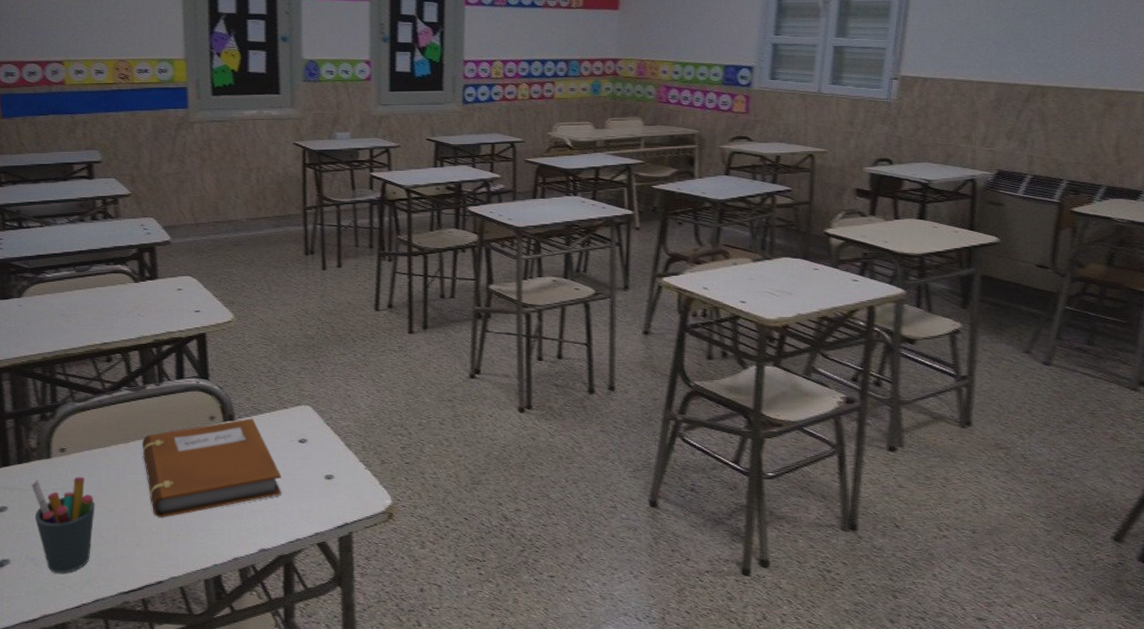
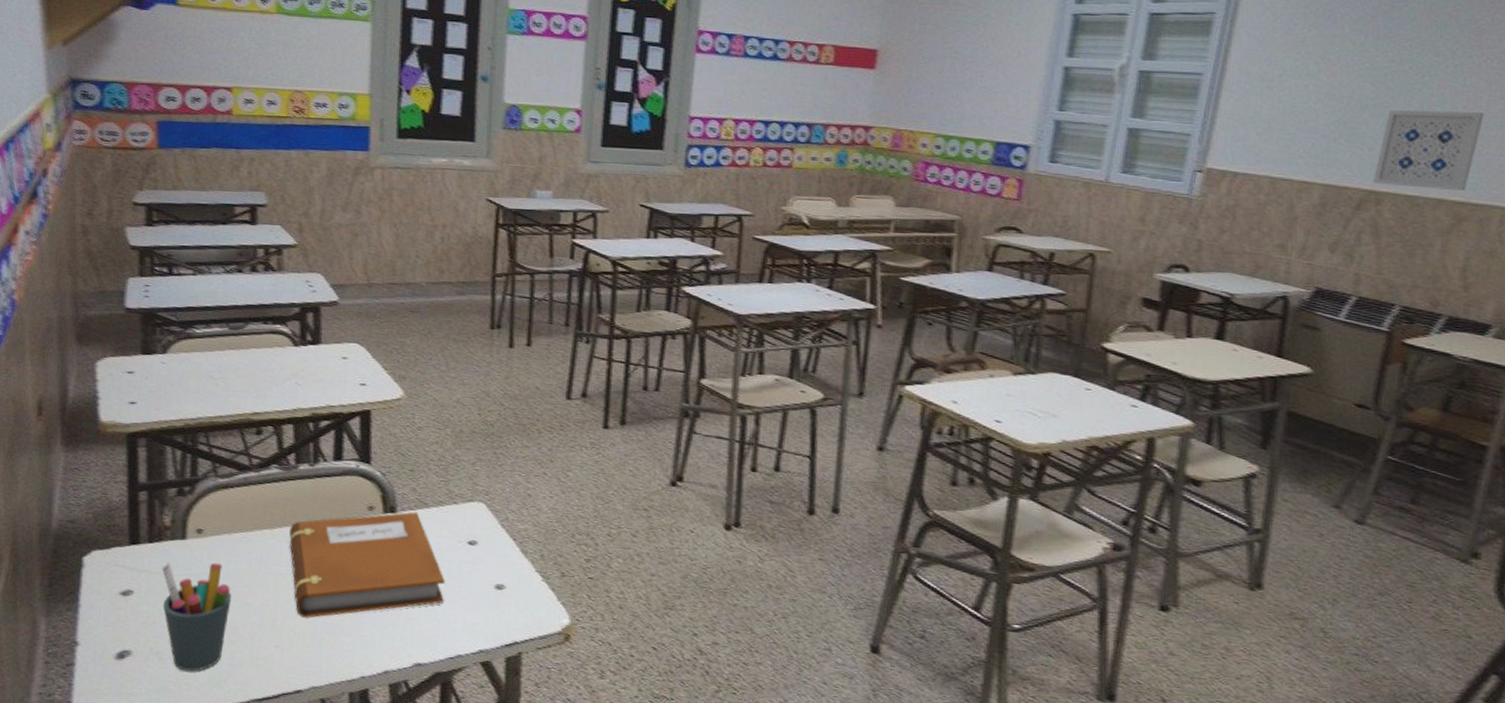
wall art: none [1037,14,1124,81] -> present [1372,110,1484,190]

